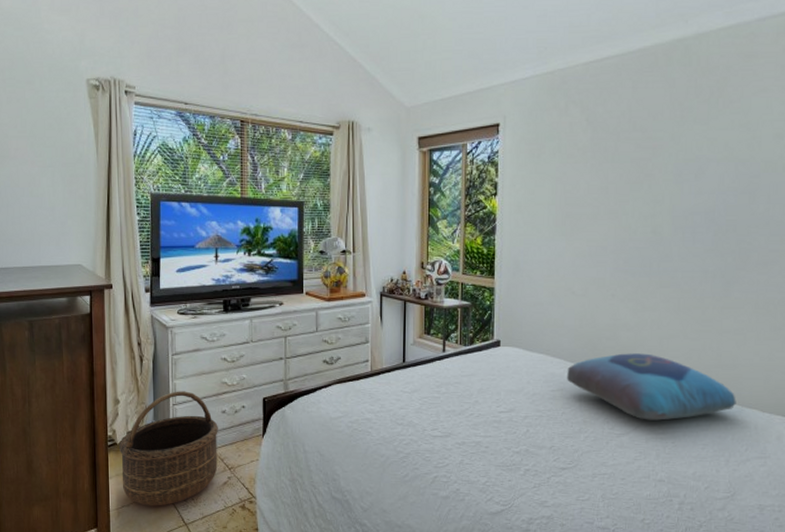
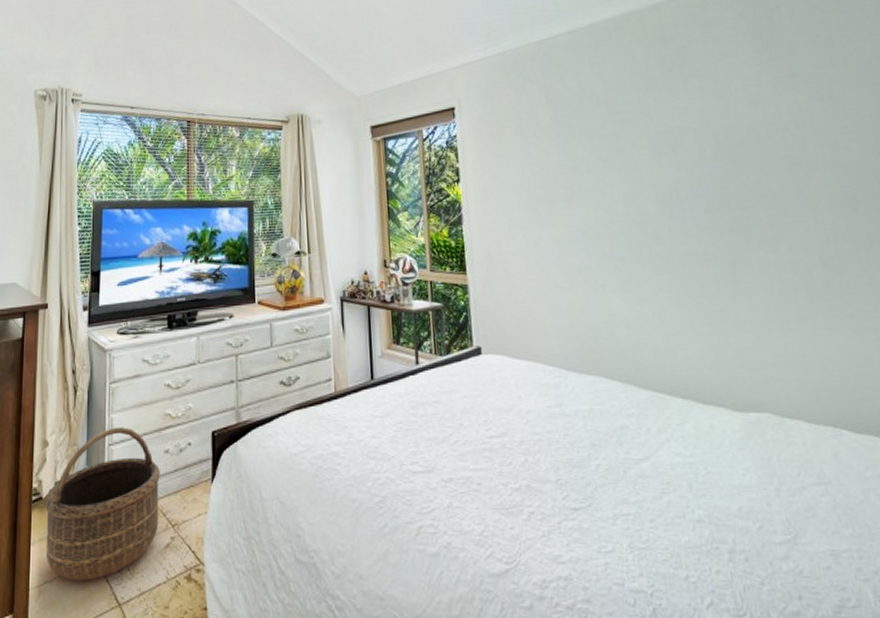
cushion: present [567,353,736,421] -> none [563,355,774,440]

